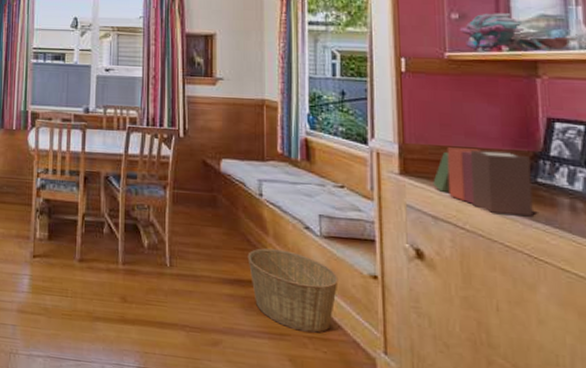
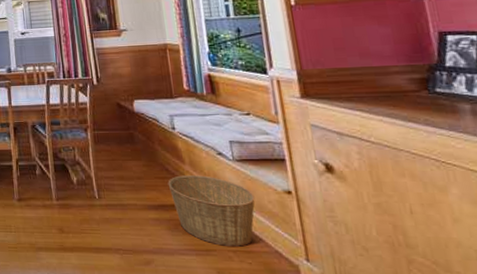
books: present [433,147,533,217] -> none [333,67,436,125]

